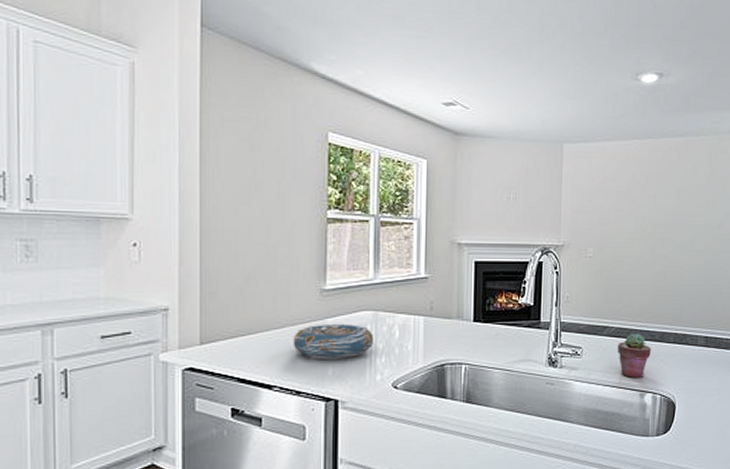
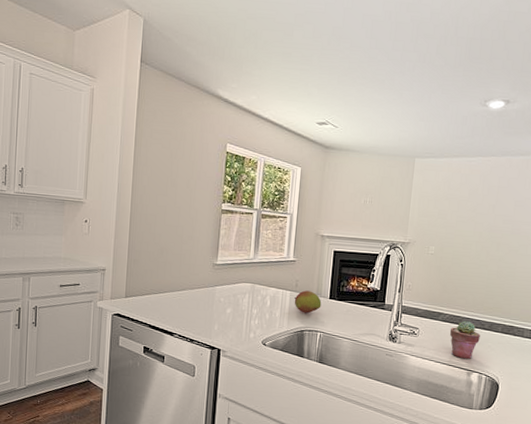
decorative bowl: present [293,323,375,359] -> none [190,290,251,318]
fruit: none [430,314,464,343] -> present [294,290,322,314]

